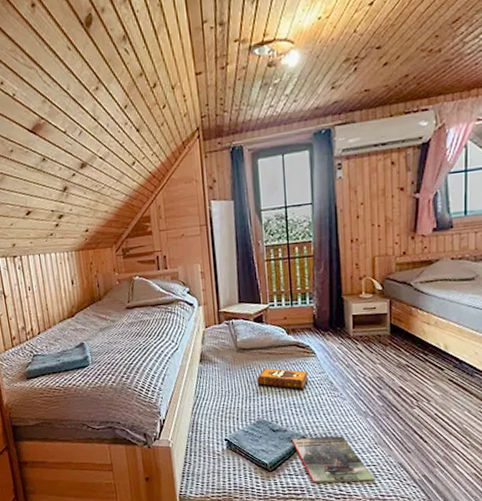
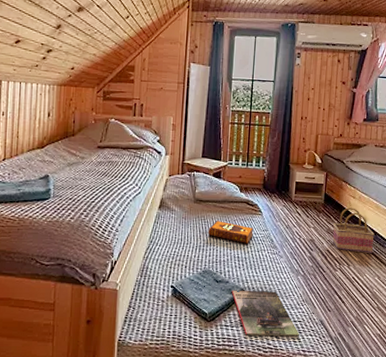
basket: none [405,335,460,386] -> present [332,207,375,254]

